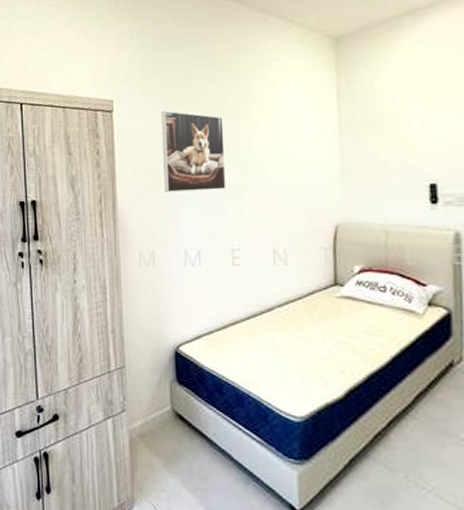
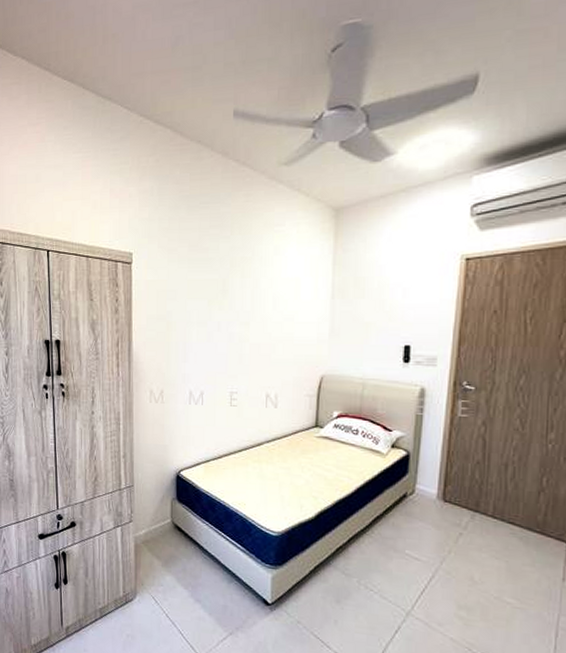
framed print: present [160,111,226,192] -> none [175,266,231,340]

